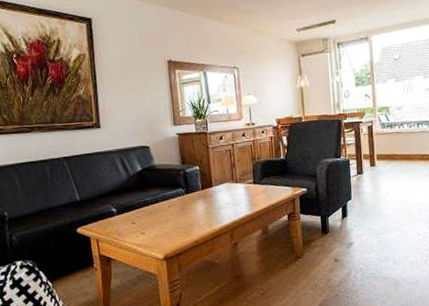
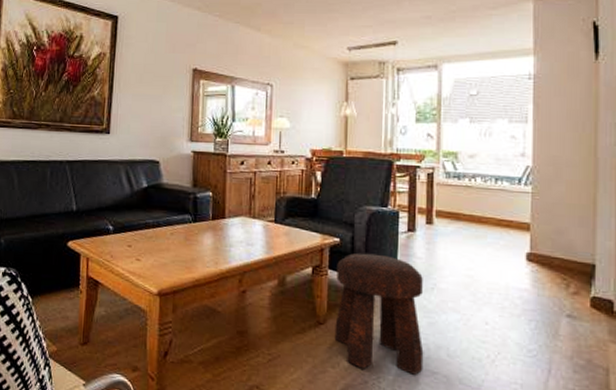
stool: none [306,196,378,286] -> present [334,253,424,375]

